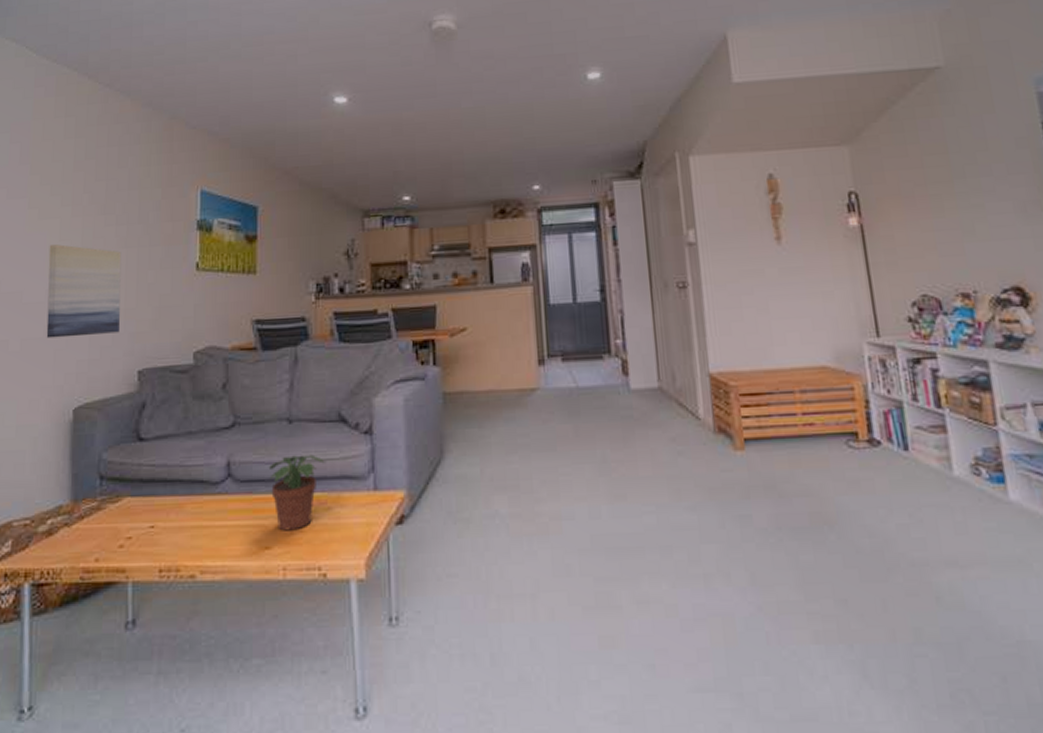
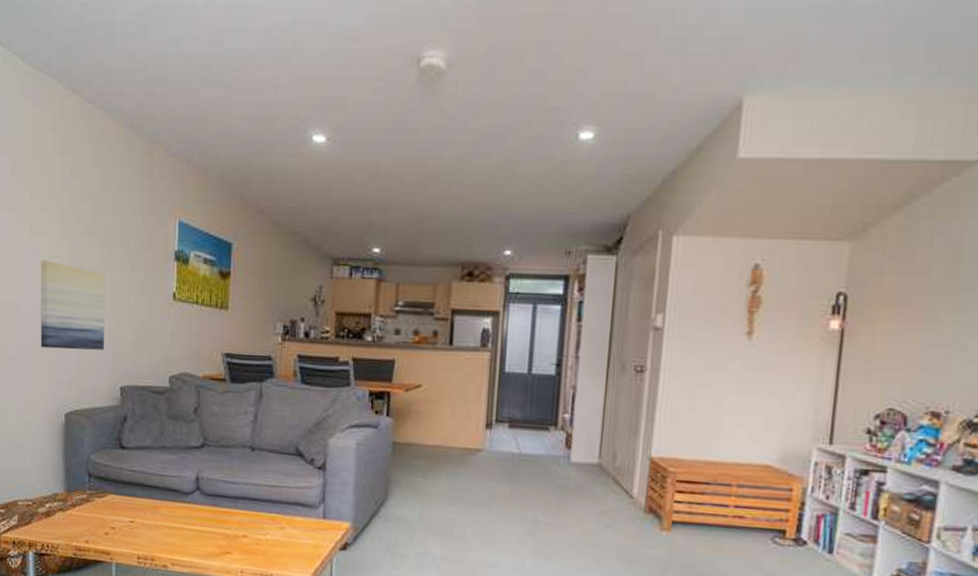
potted plant: present [268,454,325,531] -> none [231,479,282,542]

